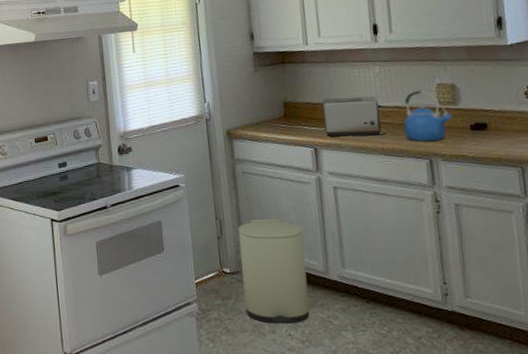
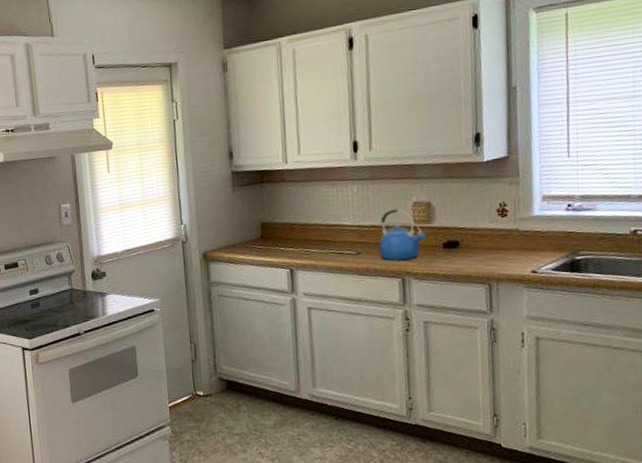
pedal bin: present [238,218,310,324] -> none [212,340,280,443]
toaster: present [322,96,382,137] -> none [299,215,359,258]

